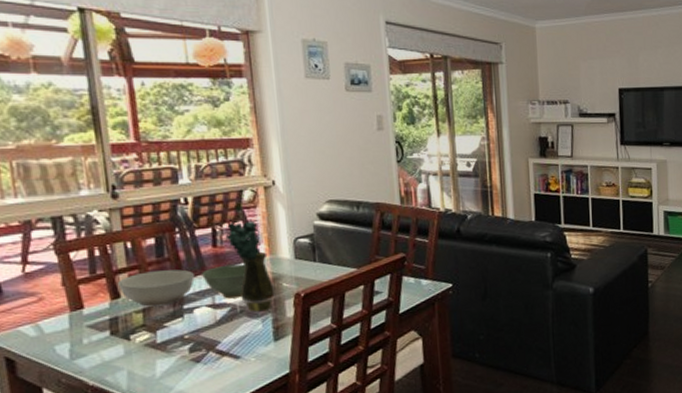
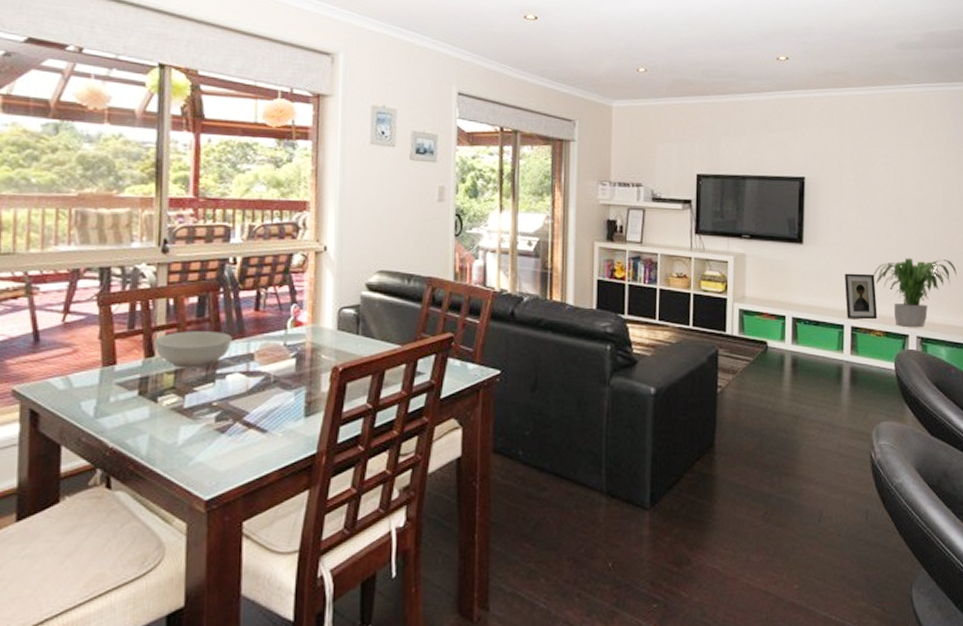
bowl: present [202,264,246,299] -> none [240,330,286,367]
vase: present [225,217,276,312] -> none [269,281,313,384]

